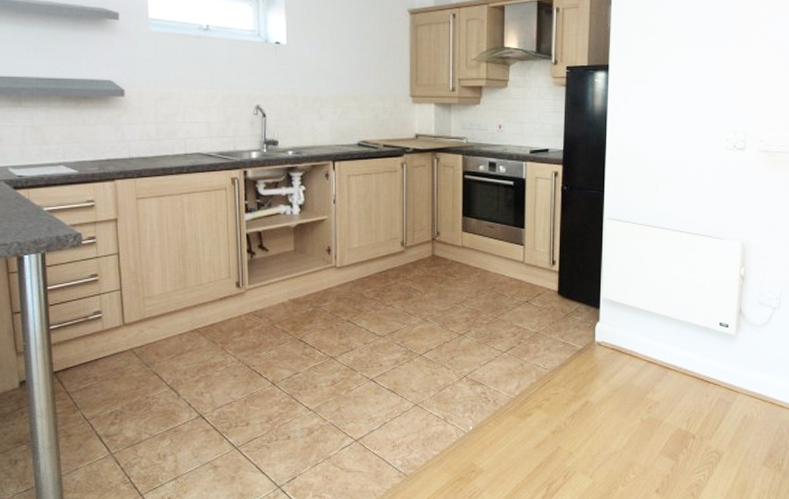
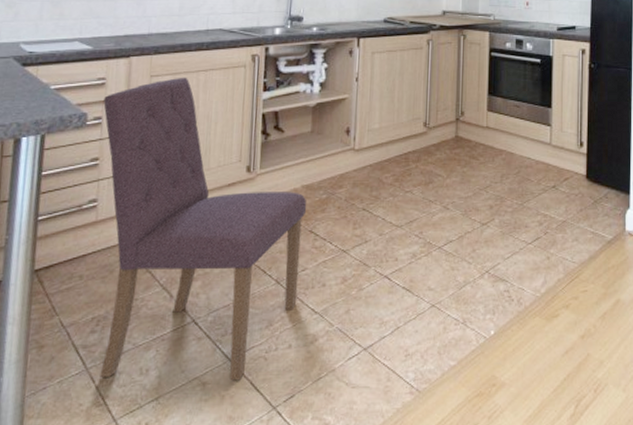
dining chair: none [95,199,295,465] -> present [100,77,307,381]

